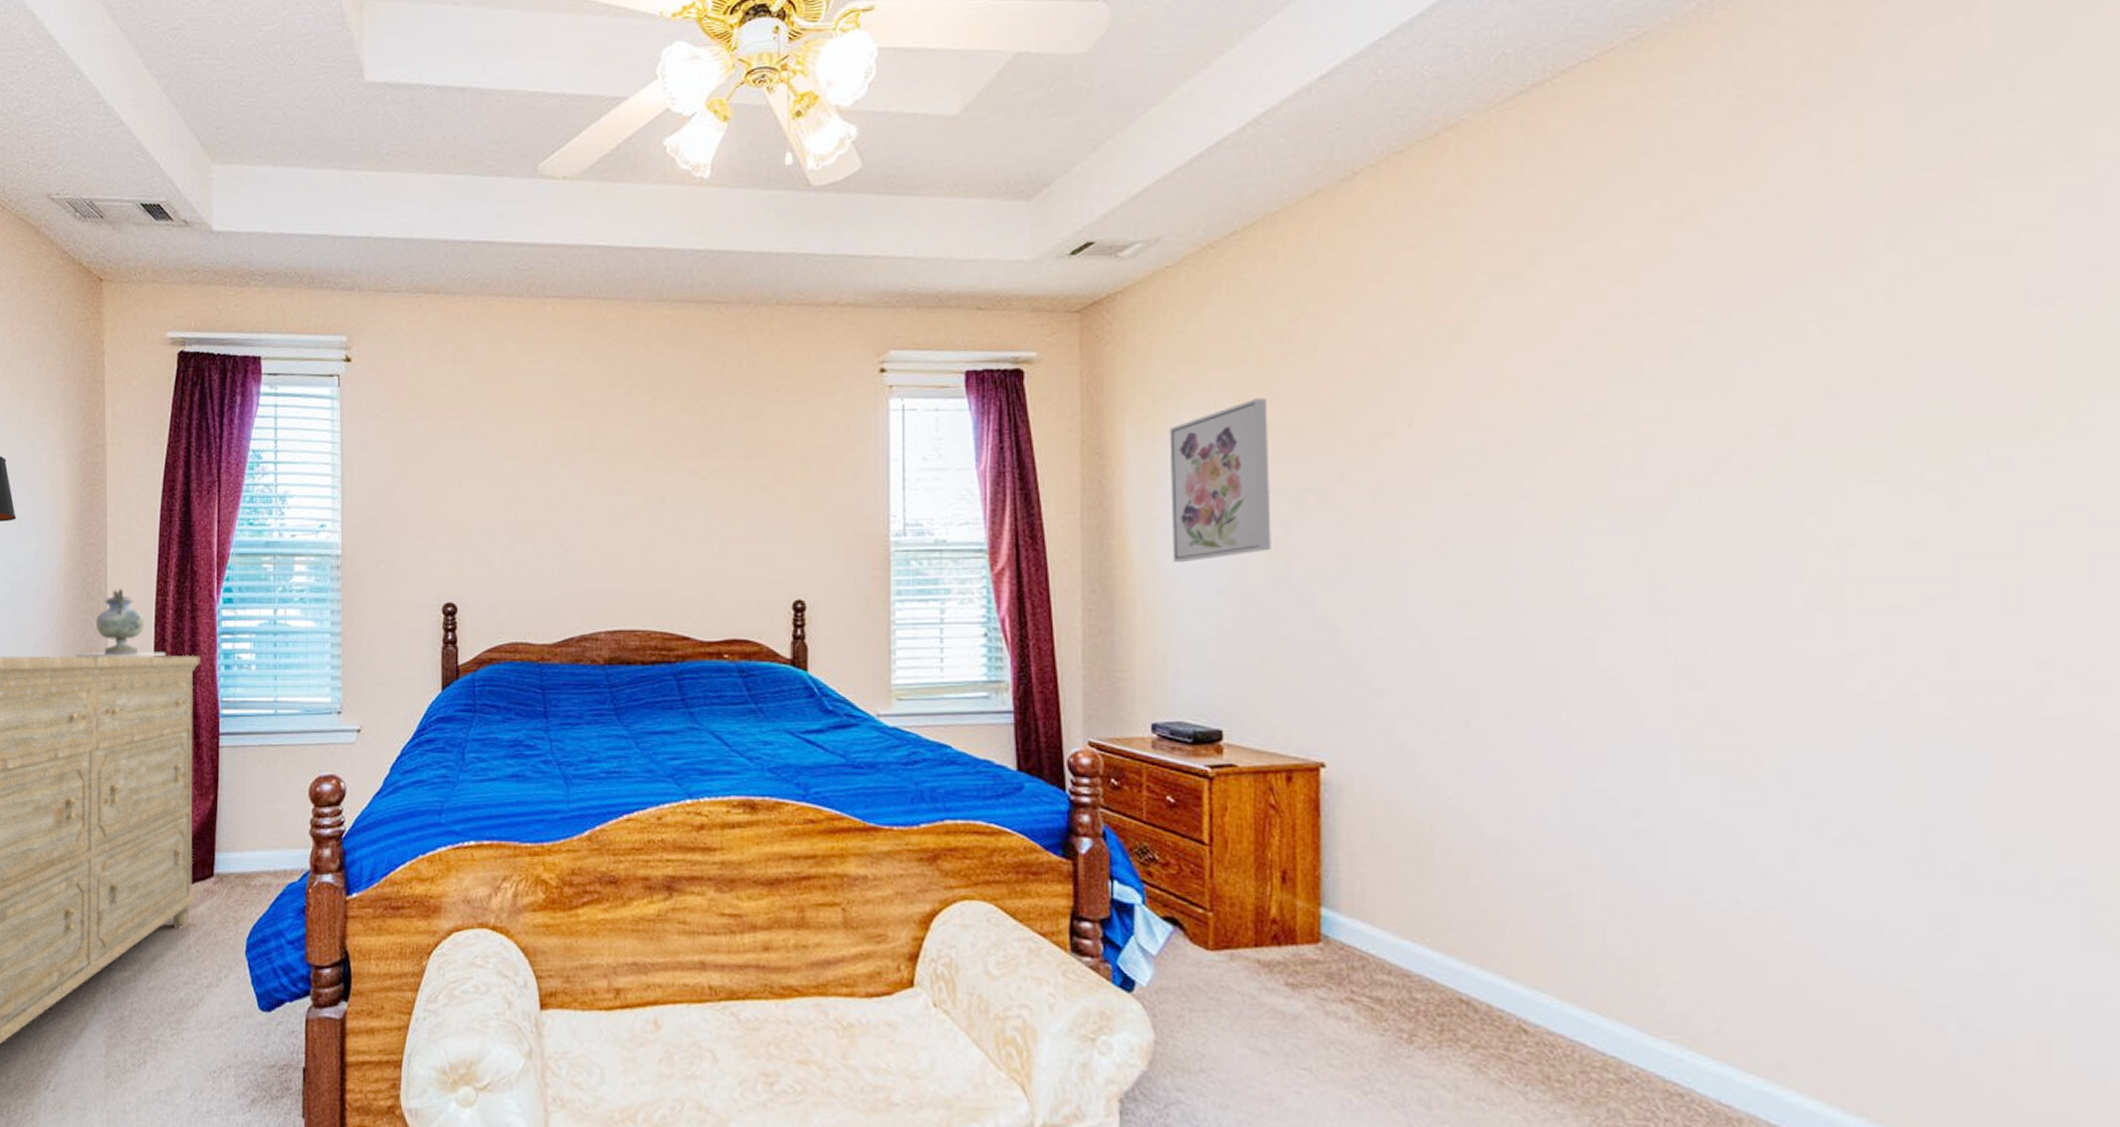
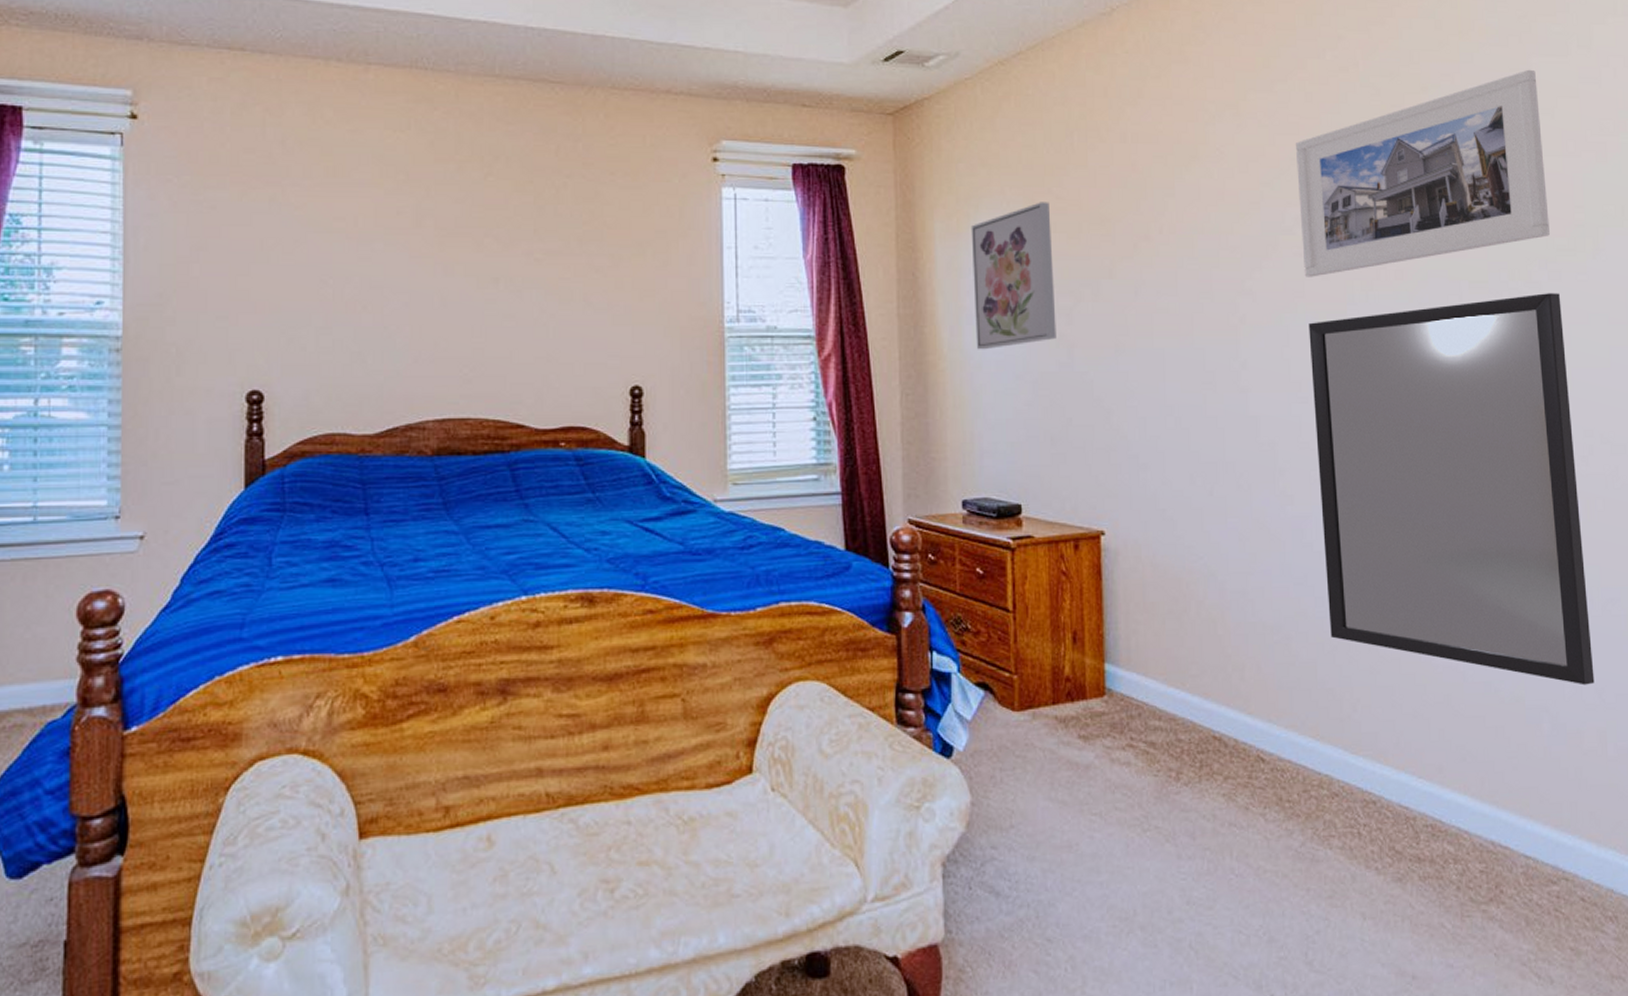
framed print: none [1601,196,1995,474] -> present [1295,69,1550,277]
home mirror: none [1611,486,2036,985] -> present [1308,293,1595,685]

